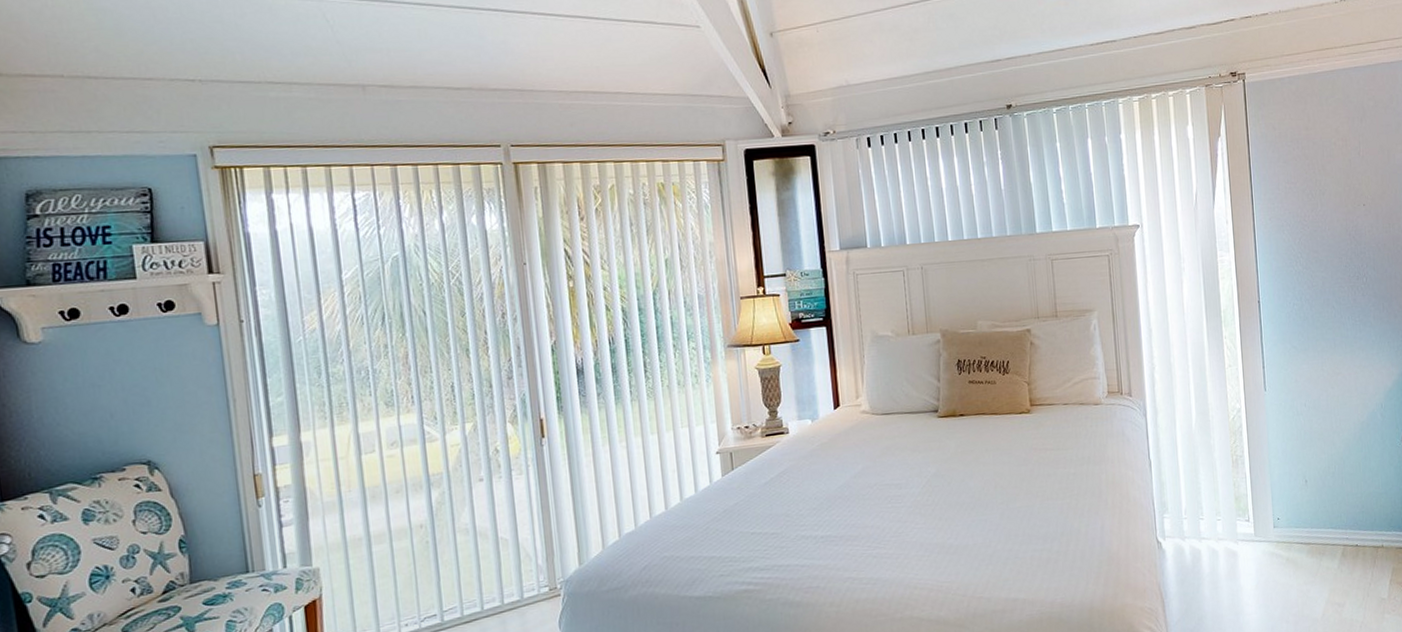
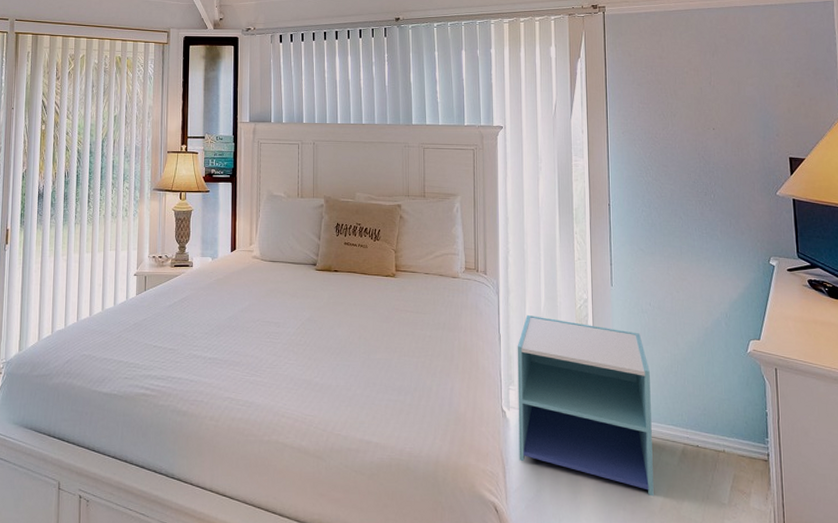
nightstand: none [1169,434,1316,604] -> present [517,314,654,497]

